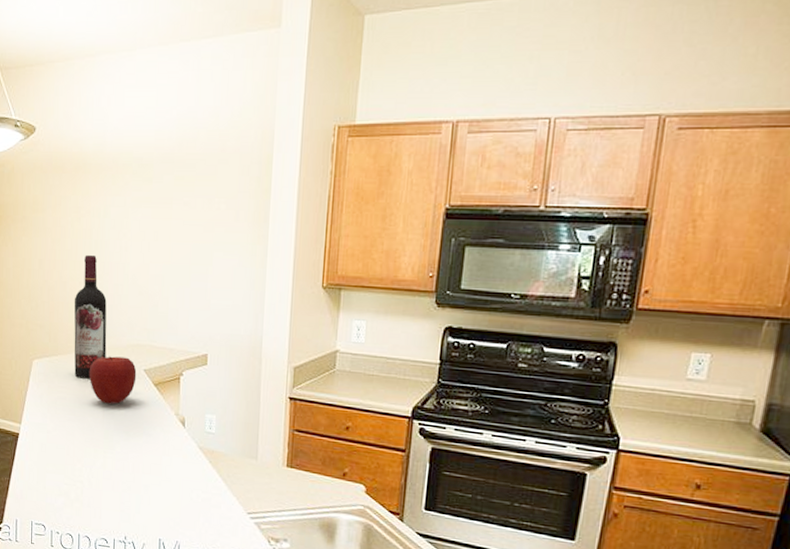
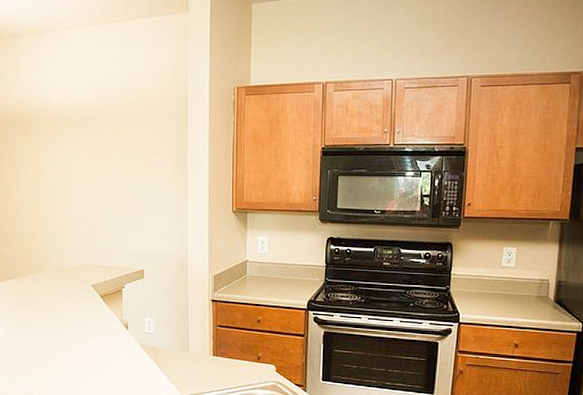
wine bottle: present [74,255,107,379] -> none [29,194,59,296]
apple: present [89,356,137,404] -> none [45,276,86,316]

